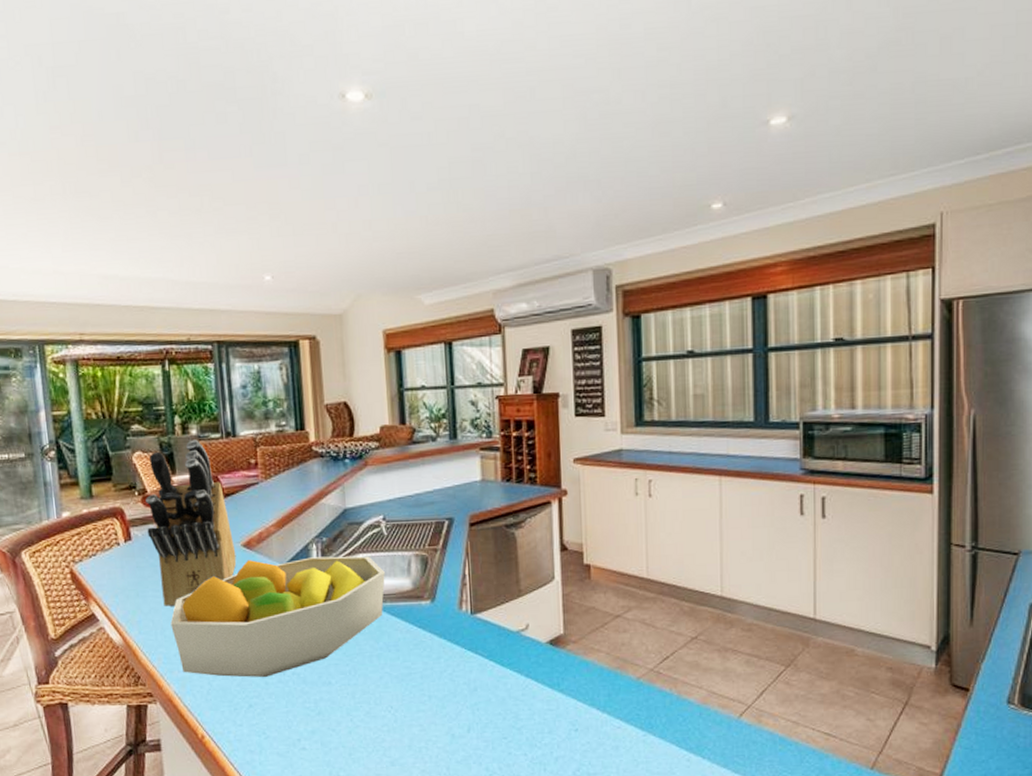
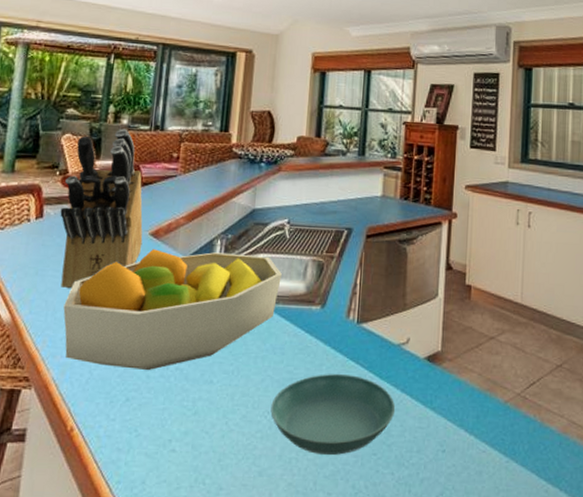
saucer: none [393,665,522,743] -> present [270,374,396,456]

